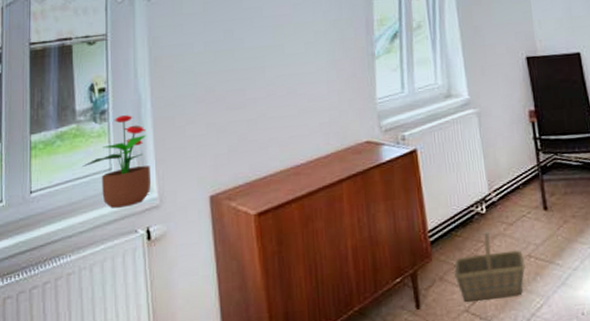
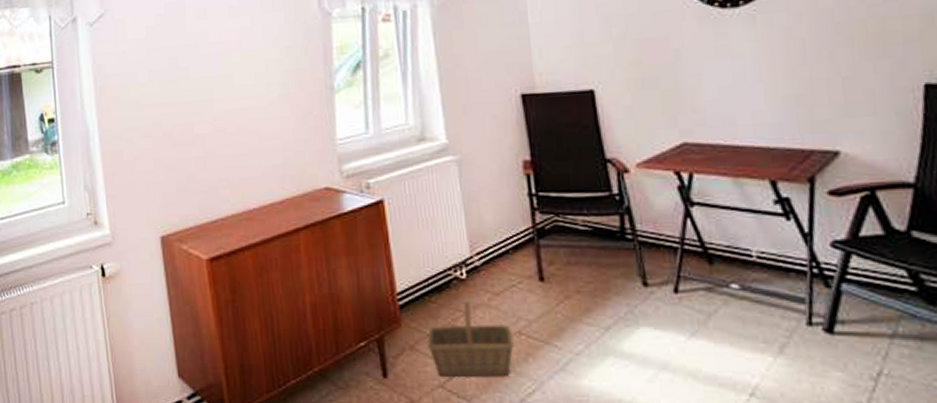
potted flower: present [83,115,150,209] -> none [38,147,103,243]

